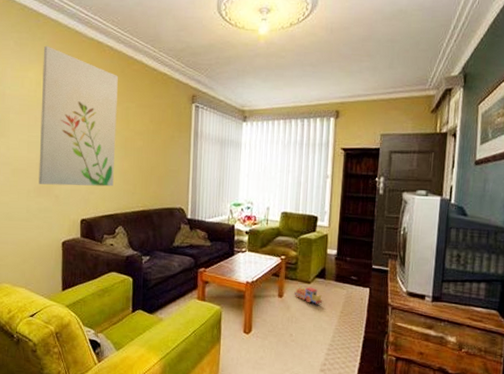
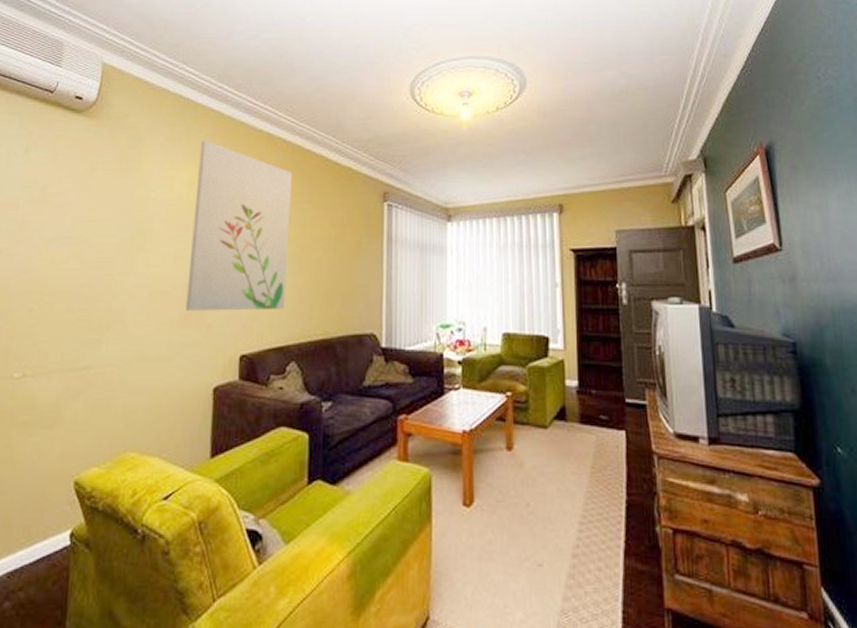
toy train: present [294,285,323,305] -> none [527,432,566,458]

